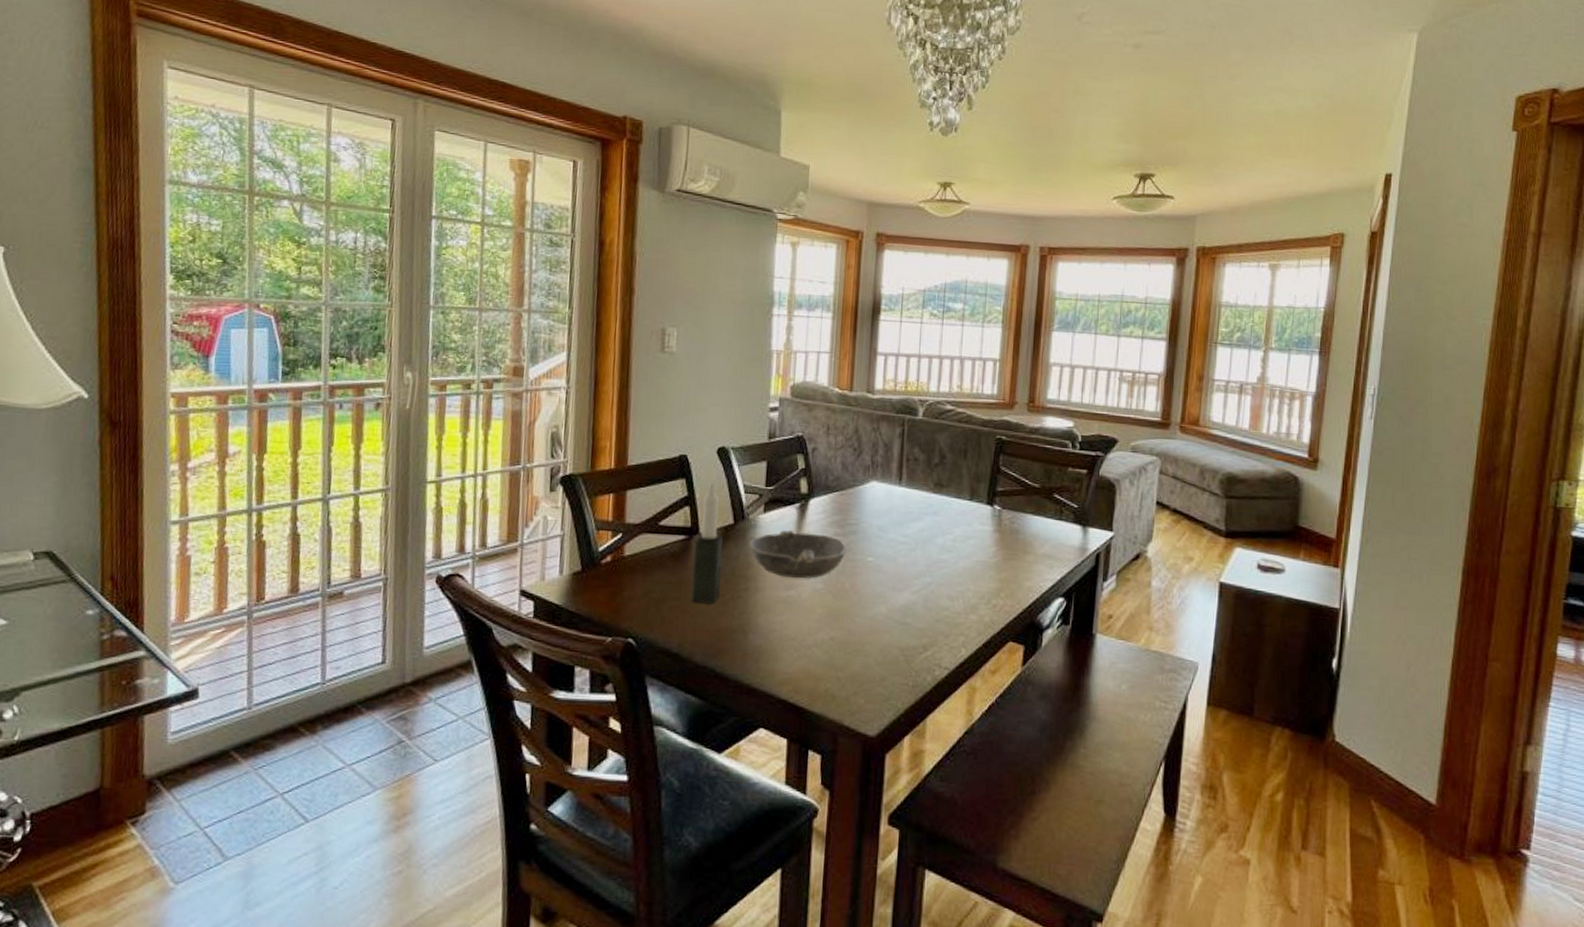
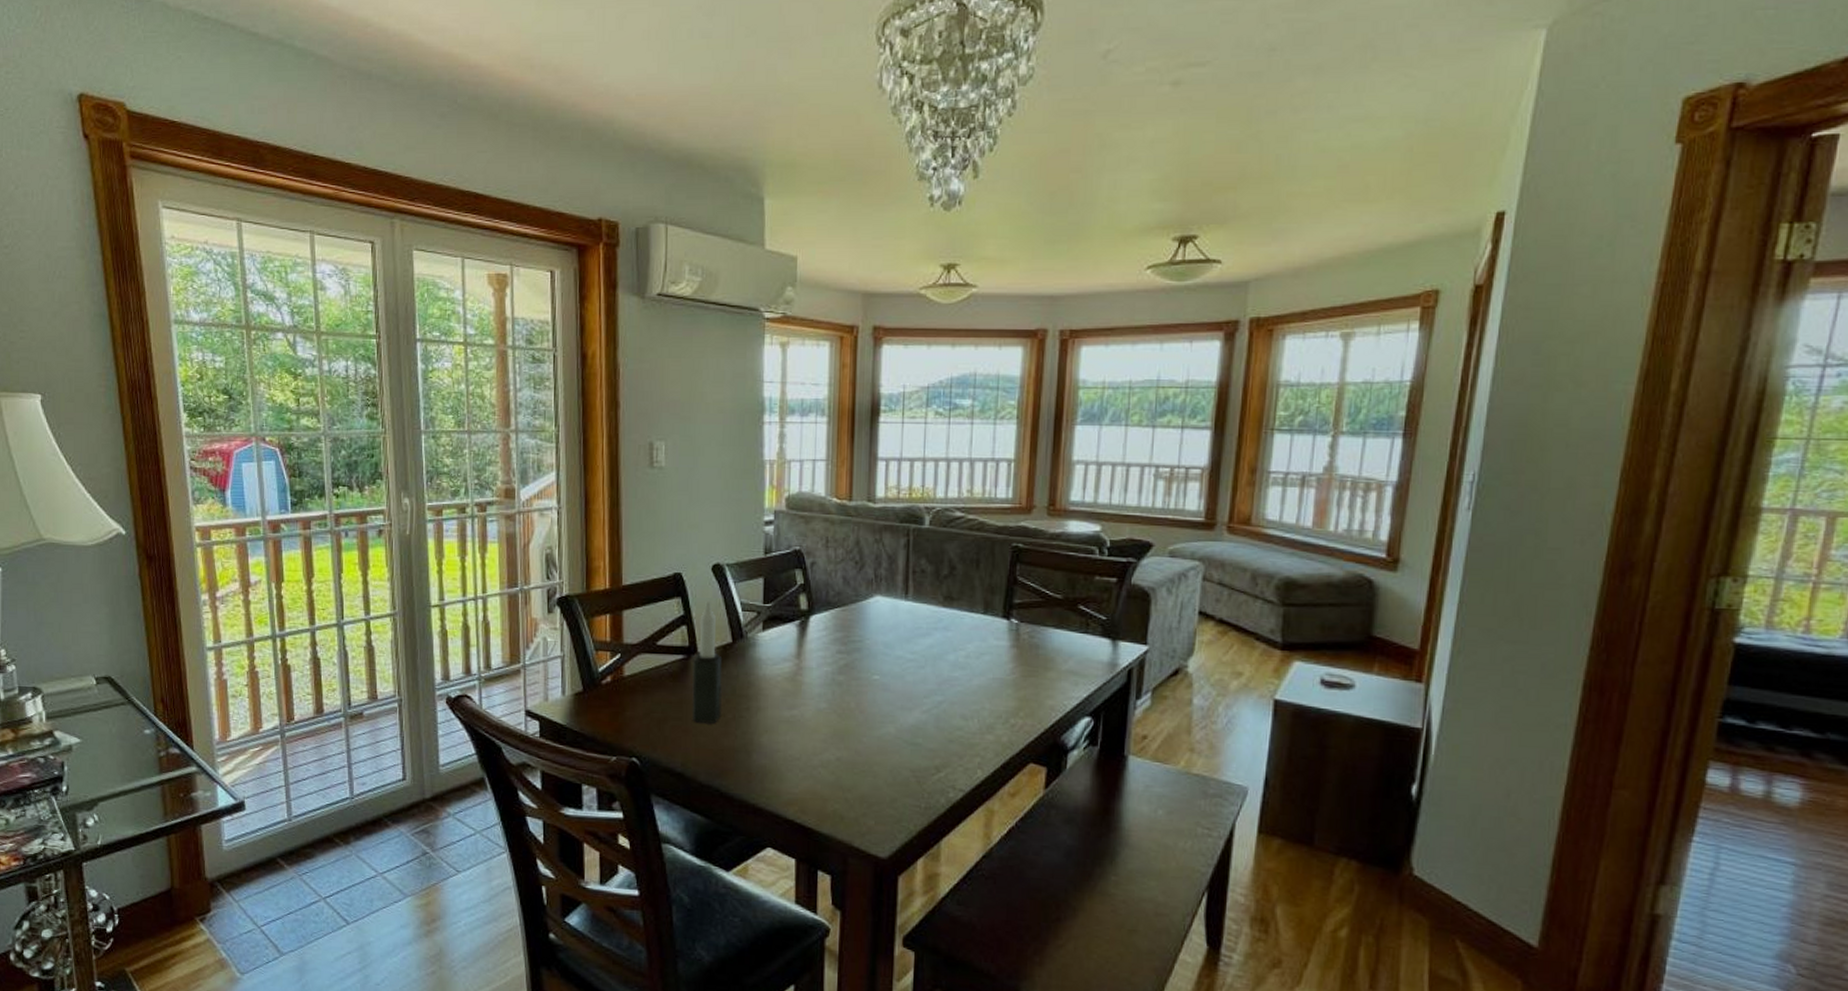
bowl: present [748,529,847,579] -> none [748,647,851,698]

